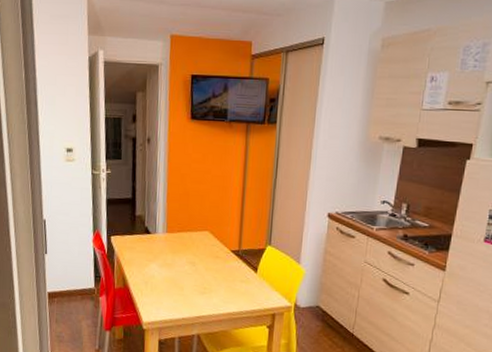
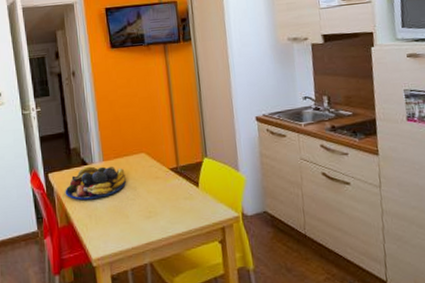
fruit bowl: none [125,235,187,268] -> present [65,166,127,201]

